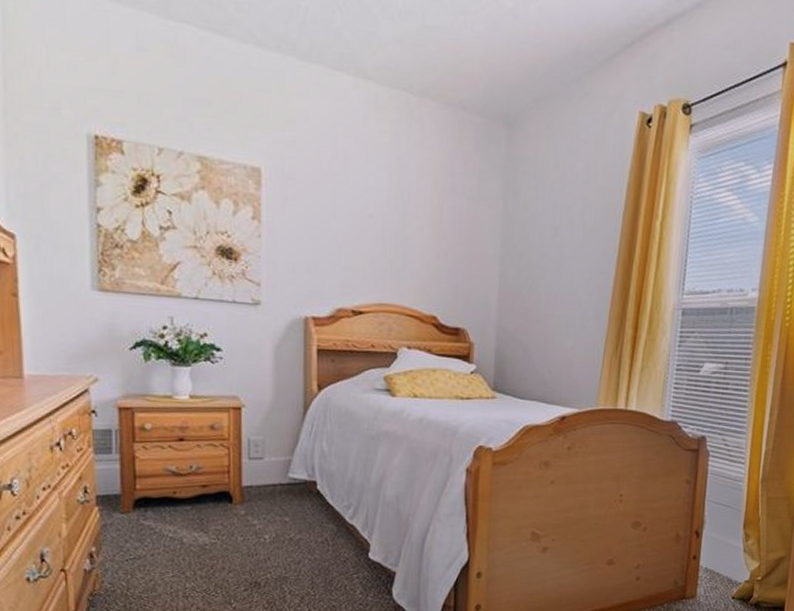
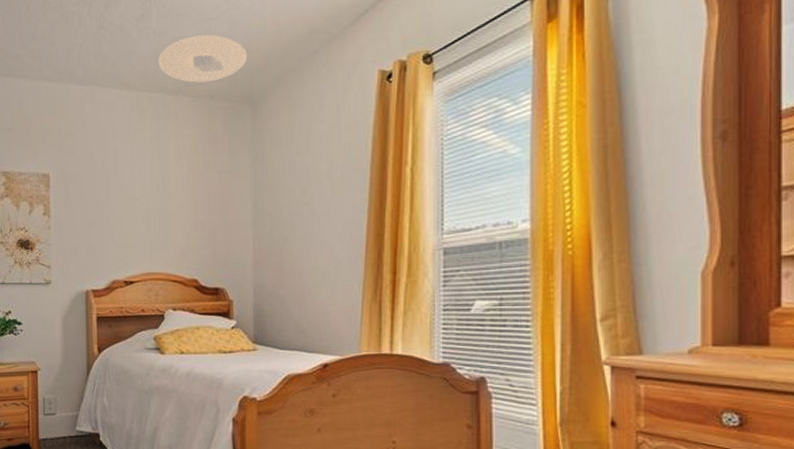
ceiling light: none [403,28,507,89] -> present [158,34,248,83]

